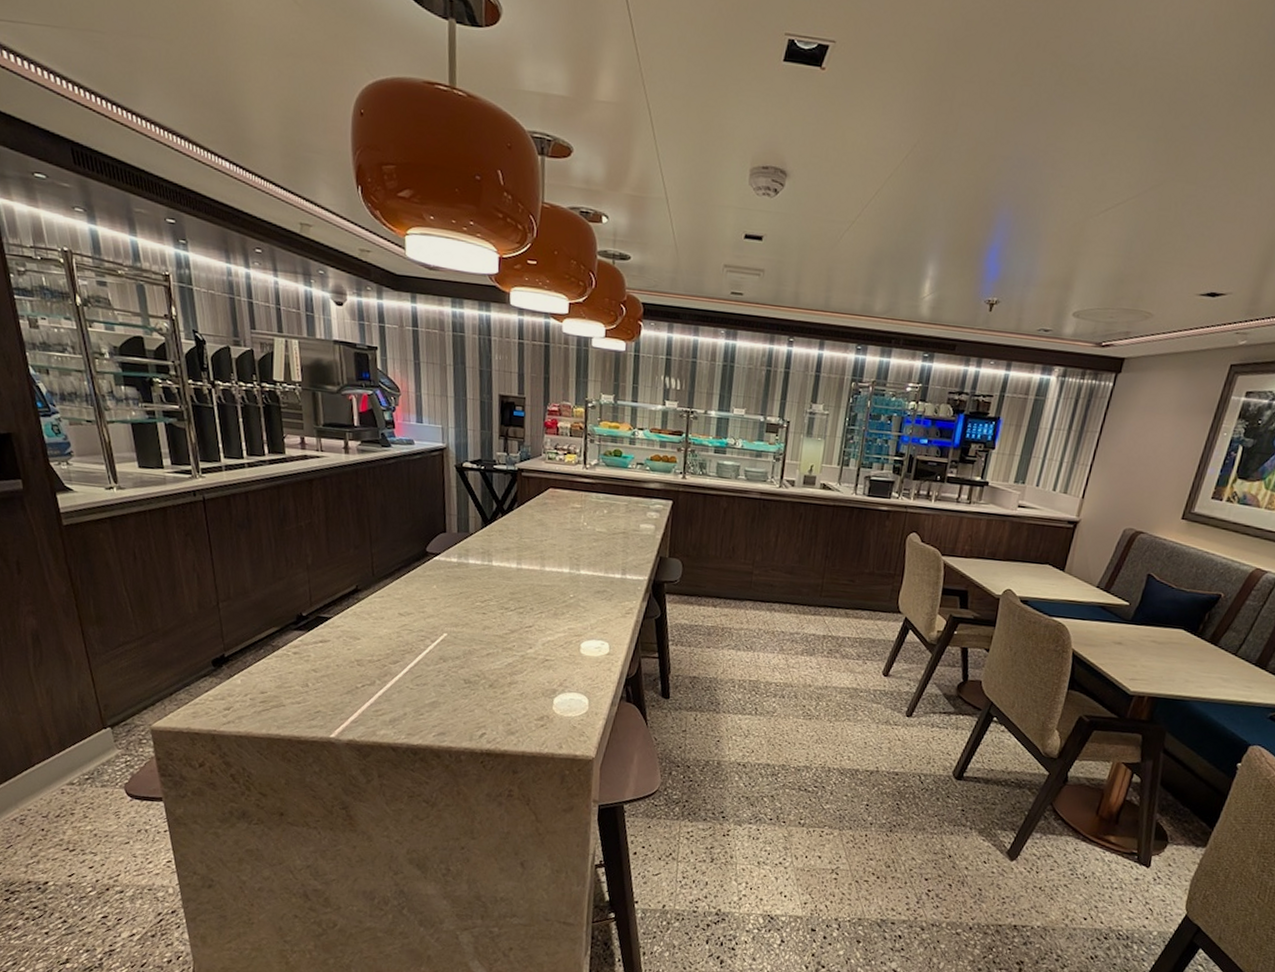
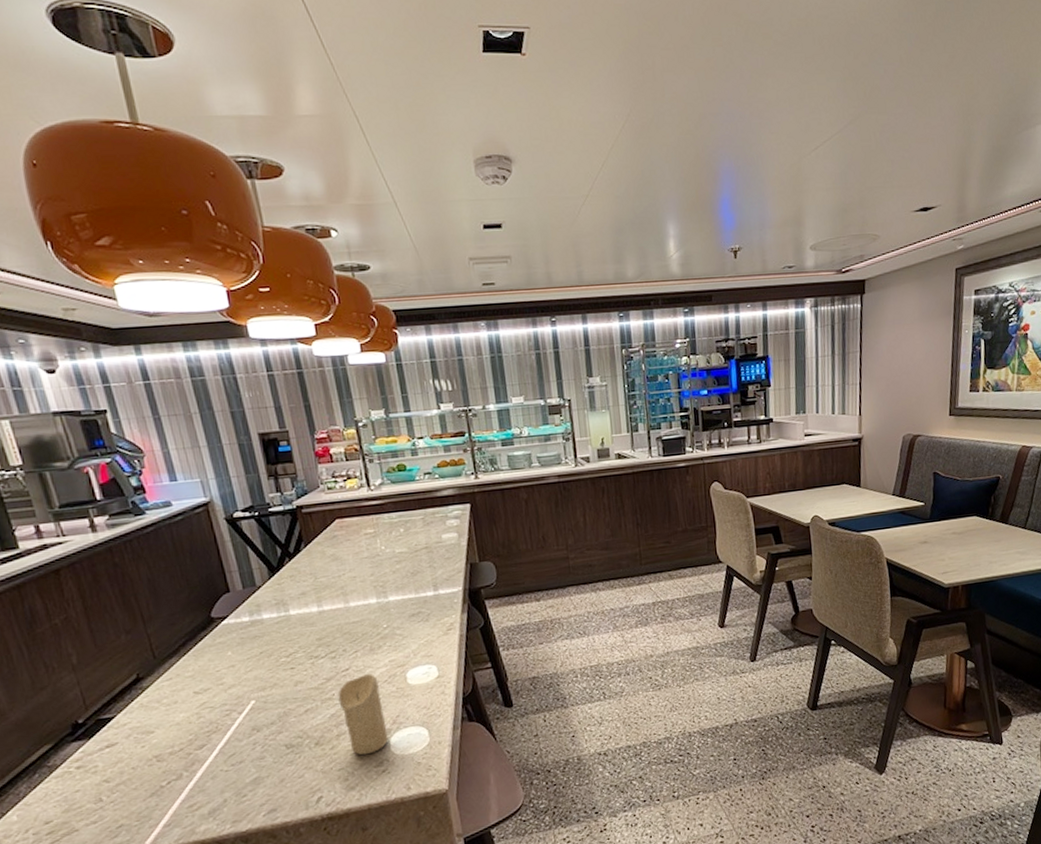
candle: none [517,635,555,708] -> present [338,674,388,756]

